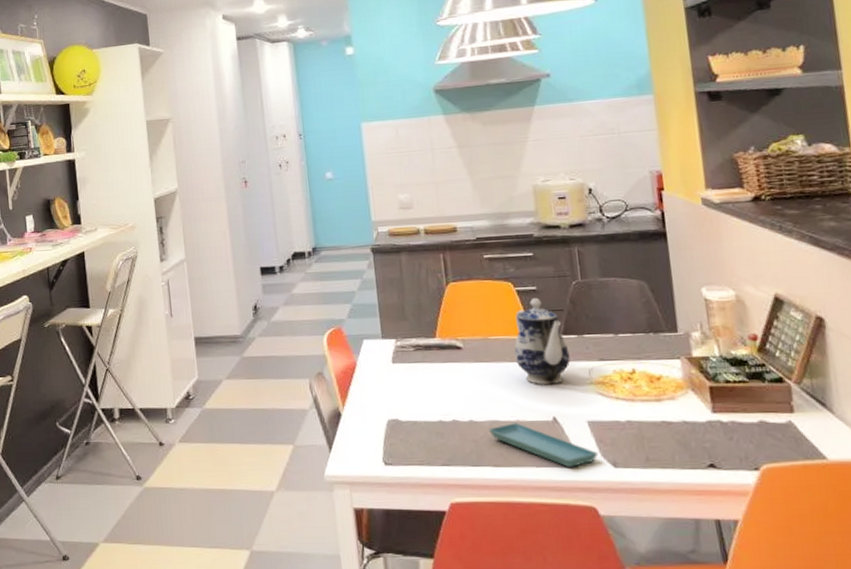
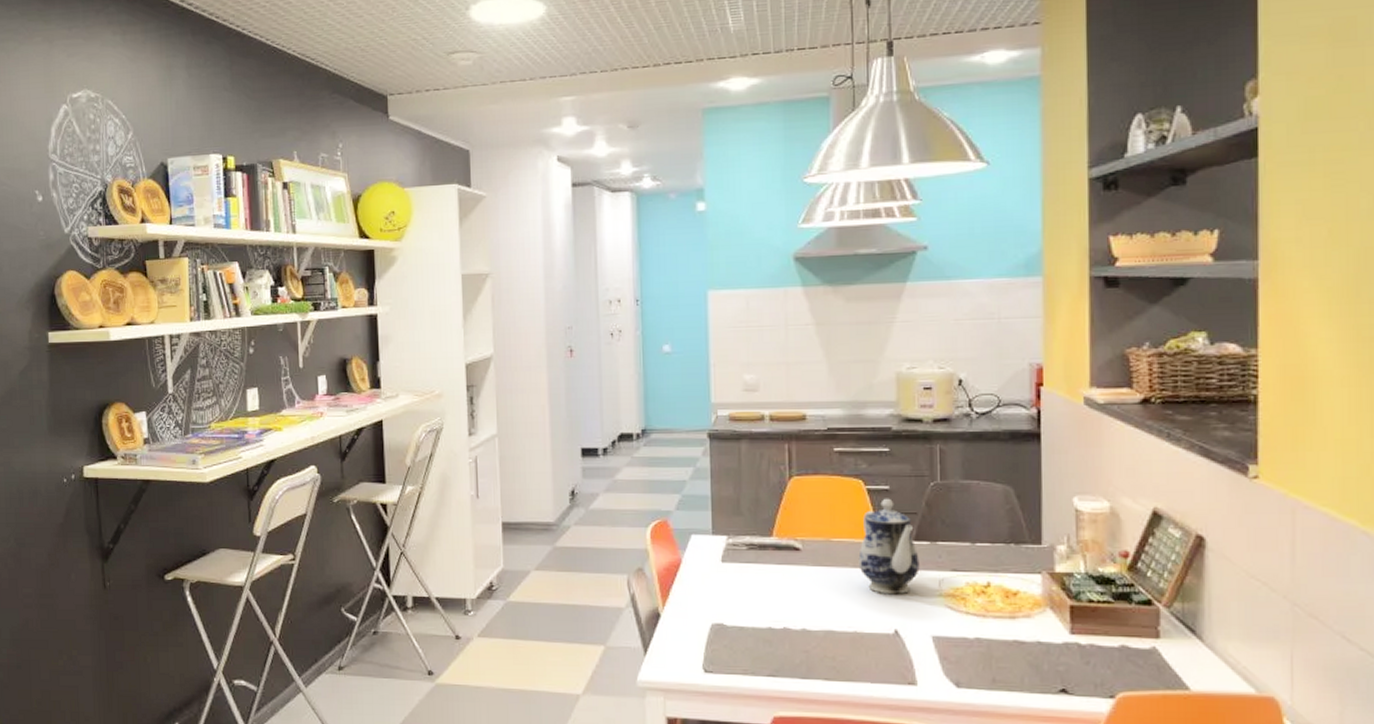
saucer: present [488,423,599,467] -> none [822,634,941,685]

